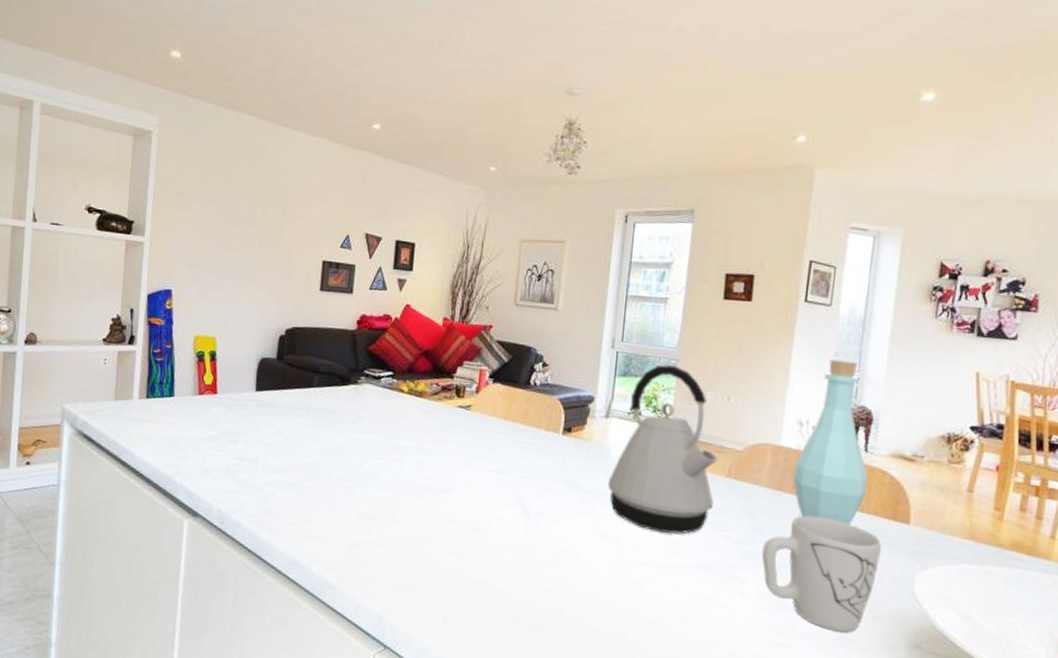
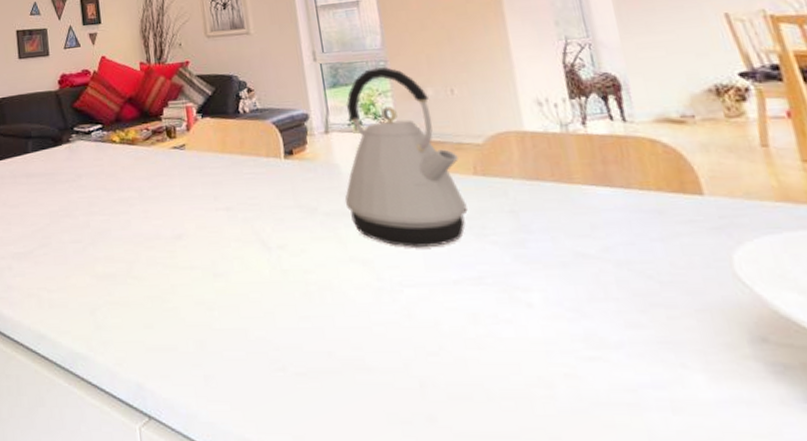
mug: present [762,515,882,633] -> none [537,202,685,334]
bottle: present [793,359,868,526] -> none [546,27,641,208]

